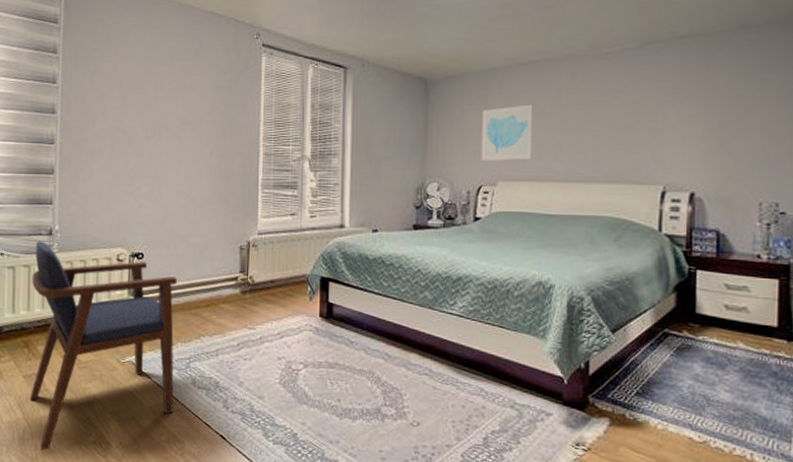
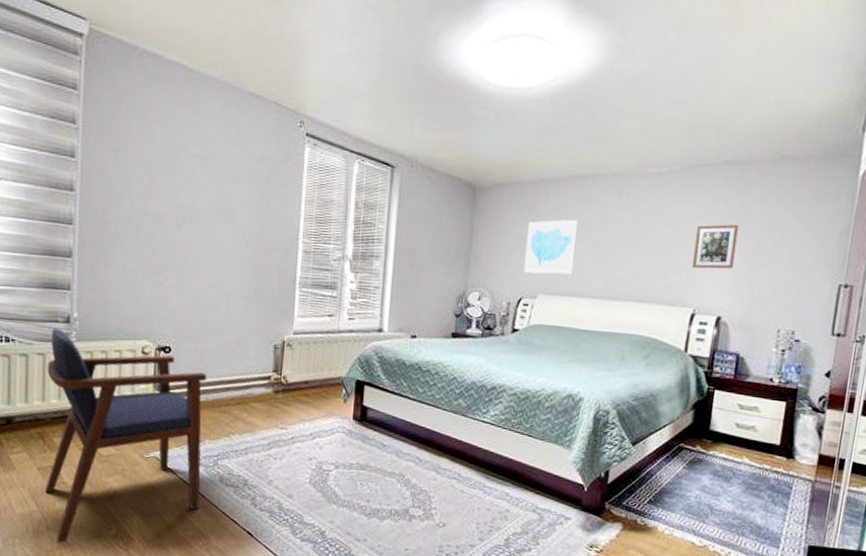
picture frame: none [656,98,703,144] -> present [691,224,739,269]

